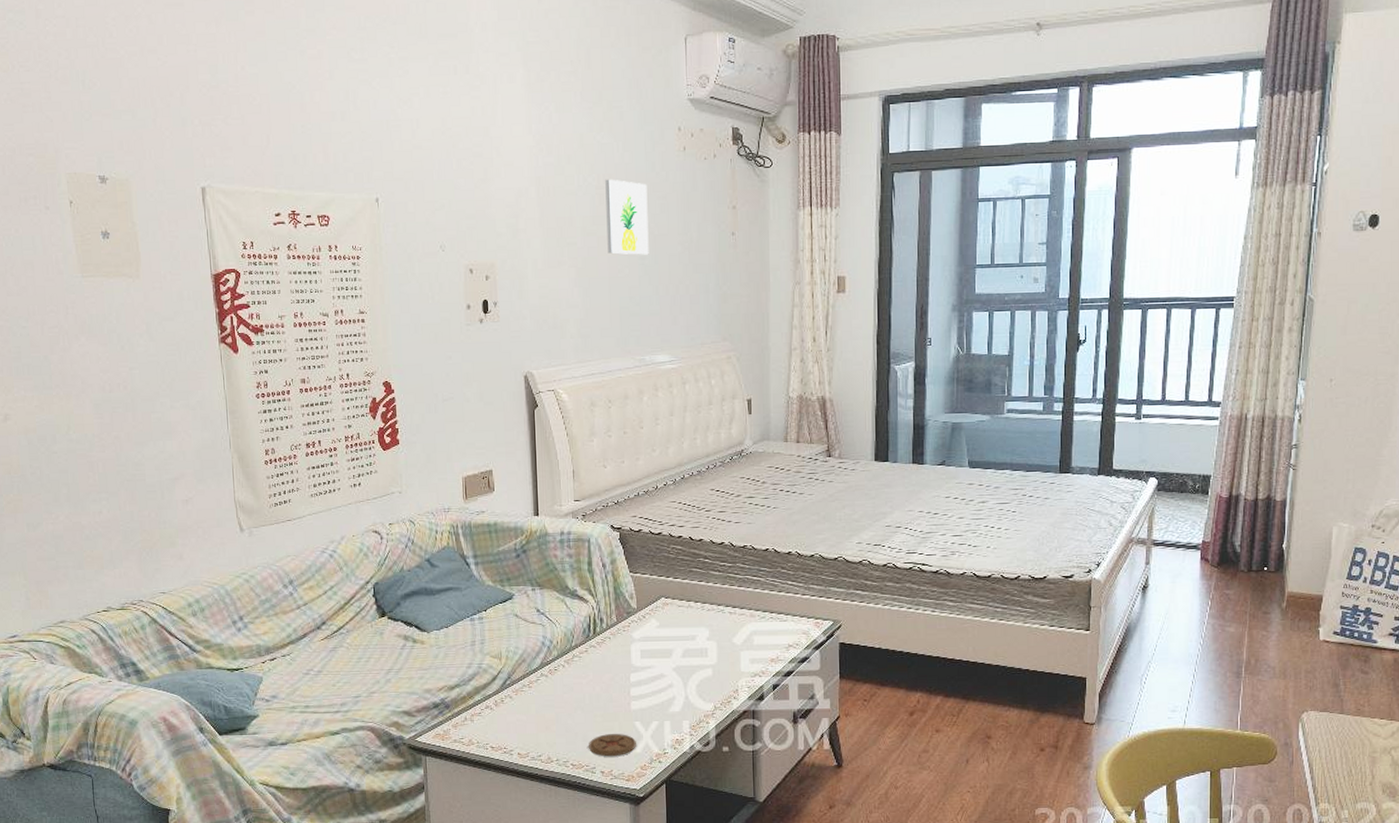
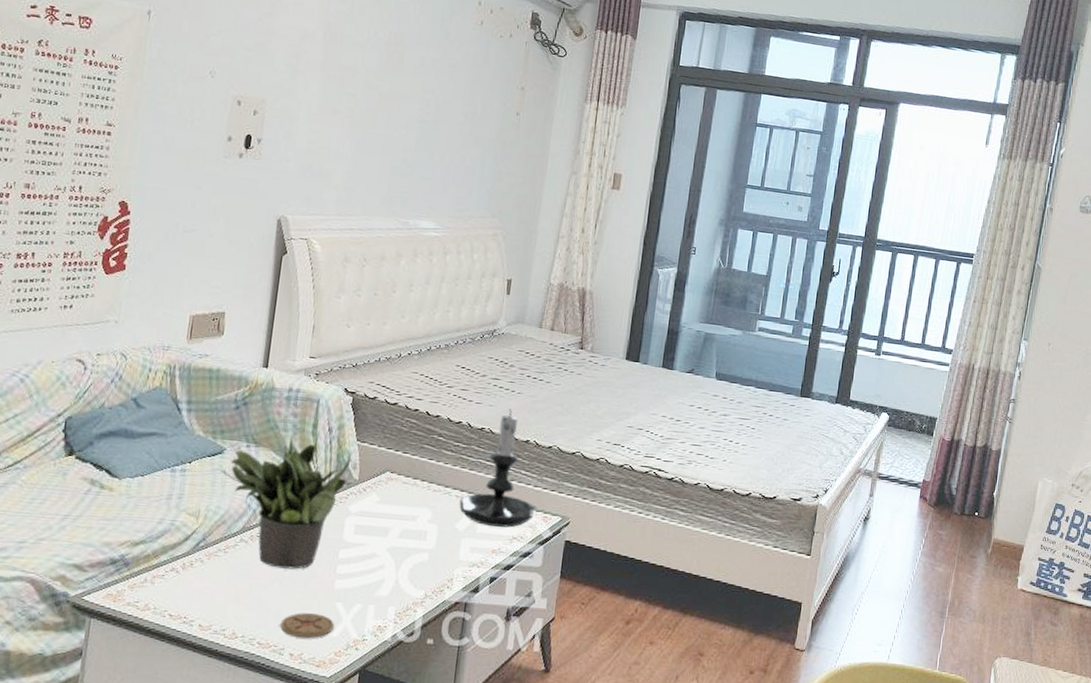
potted plant: none [520,575,628,696] -> present [230,436,352,570]
wall art: present [605,179,649,255] -> none [387,37,439,119]
candle holder: none [733,524,808,637] -> present [459,408,538,528]

